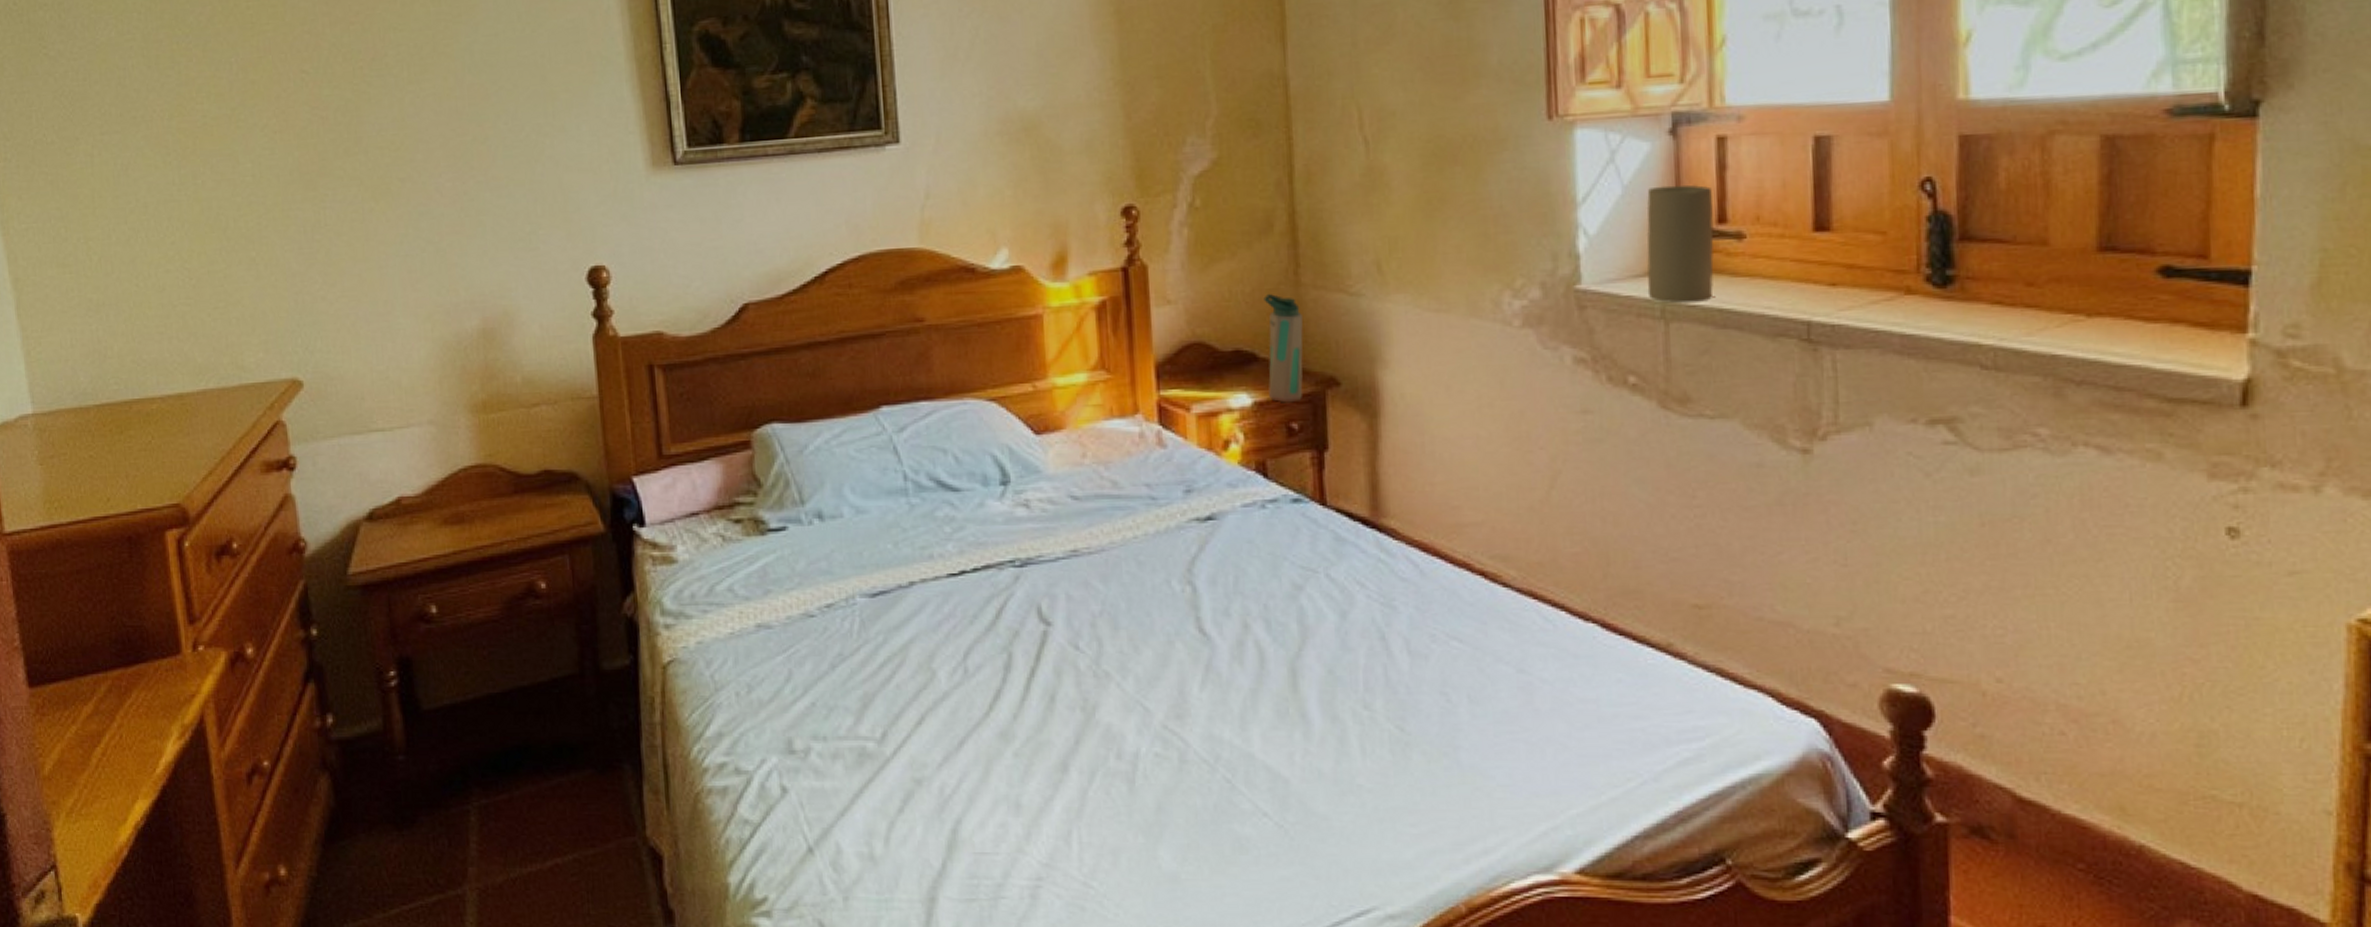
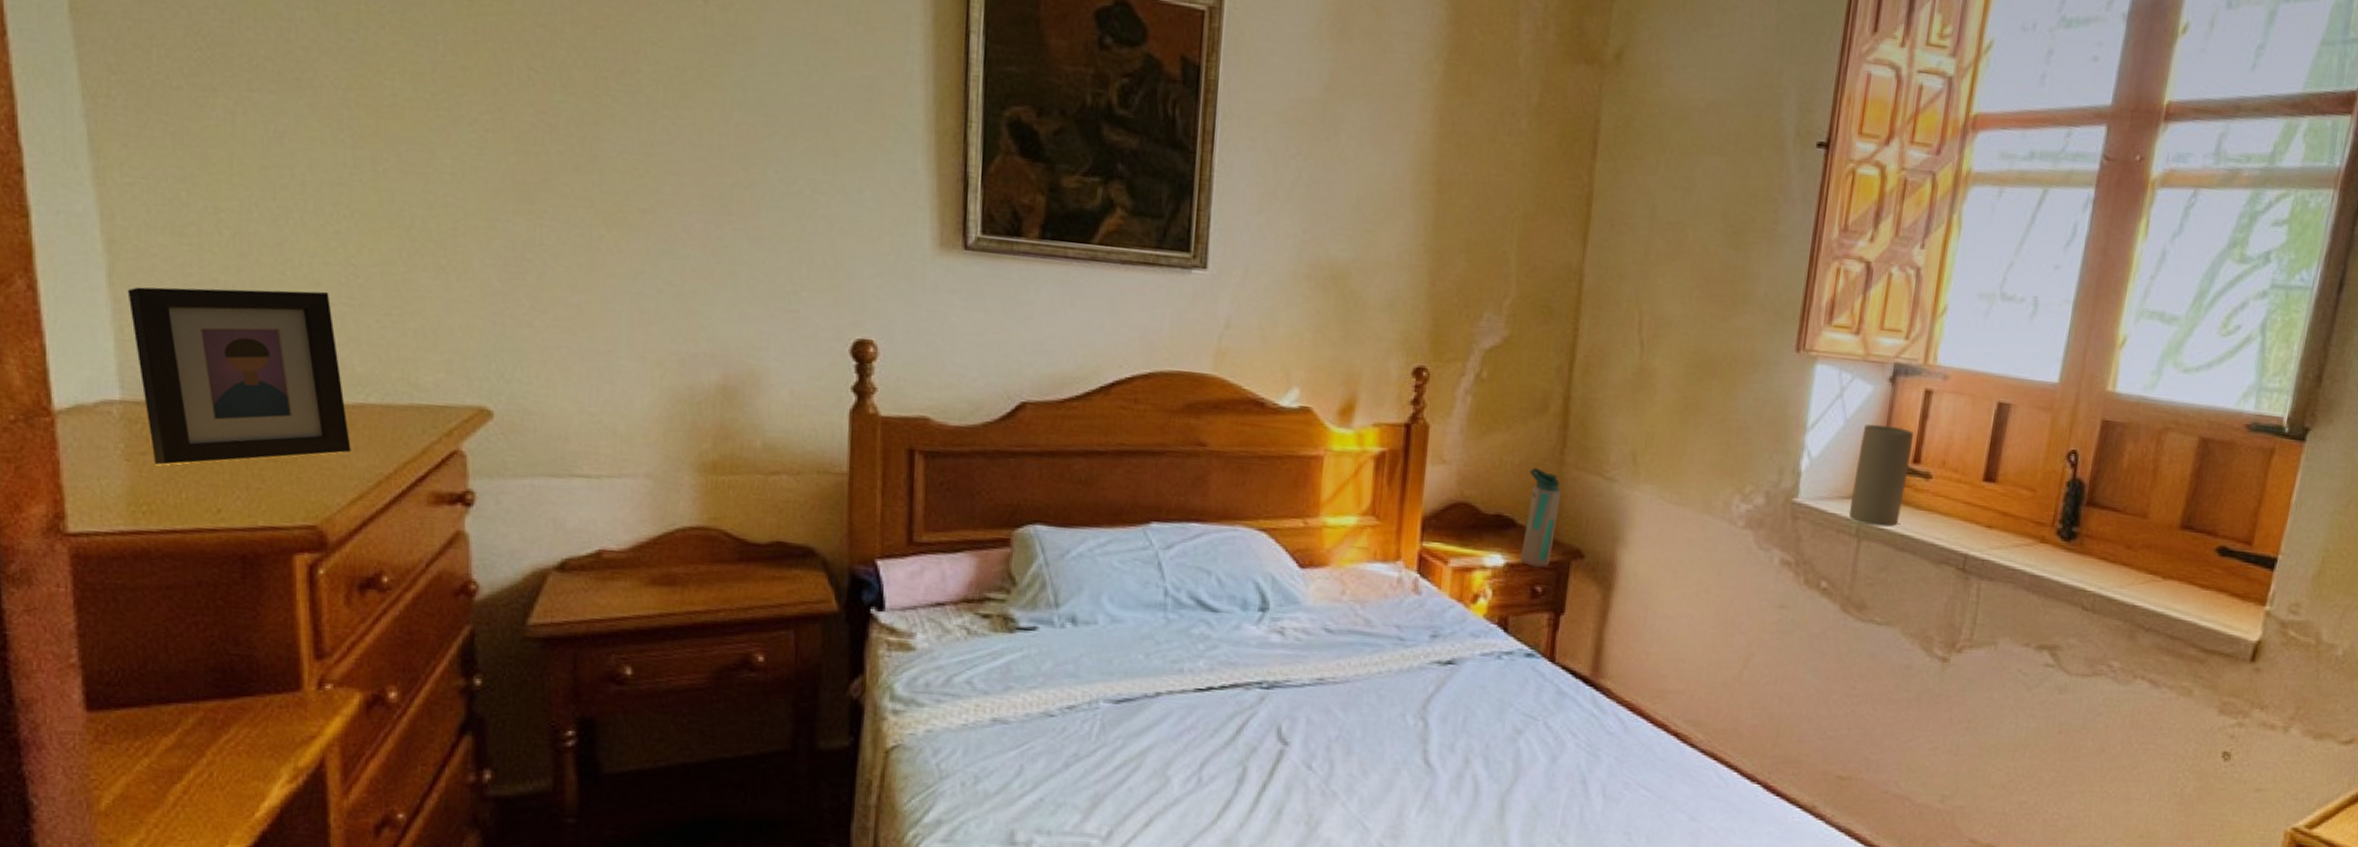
picture frame: none [30,295,199,465] -> present [127,287,351,465]

